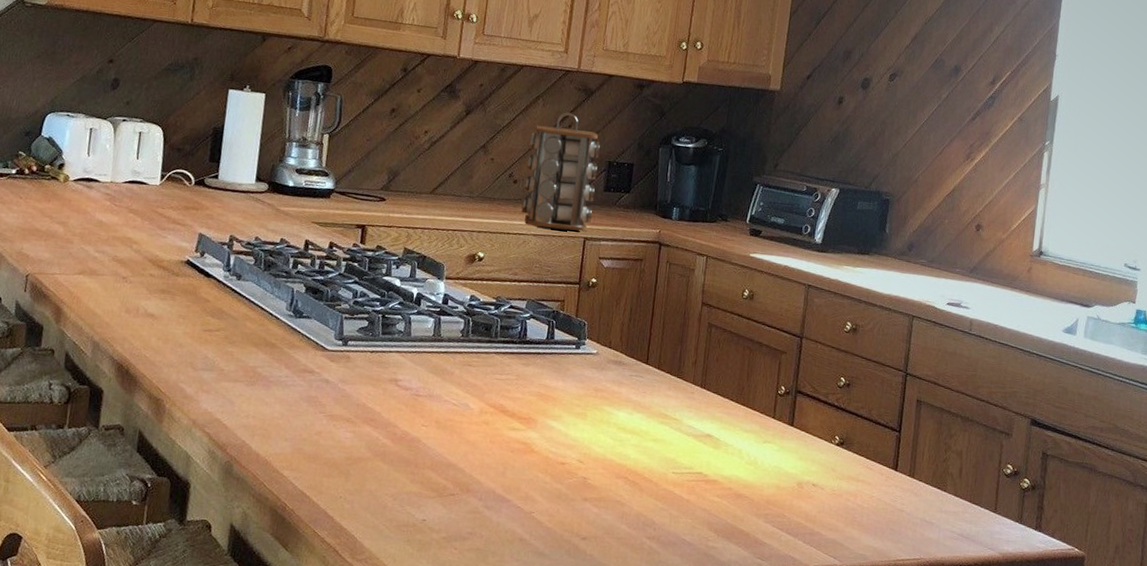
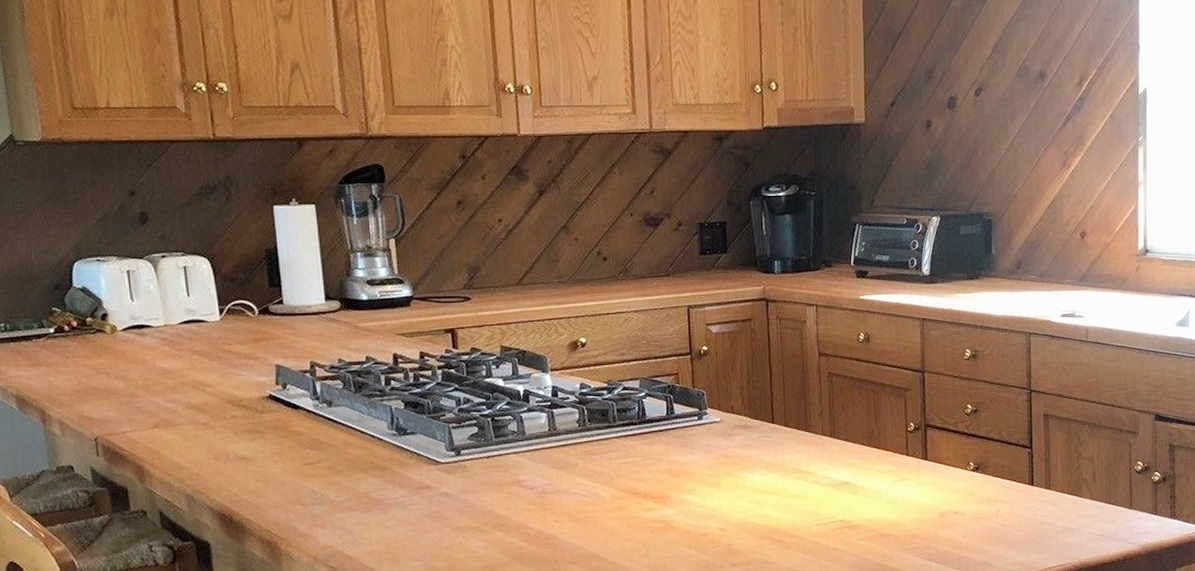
spice rack: present [521,112,600,232] -> none [612,177,691,304]

